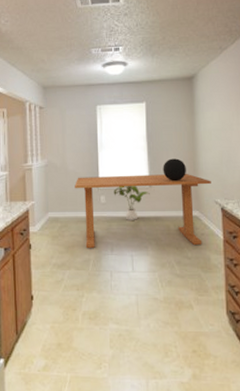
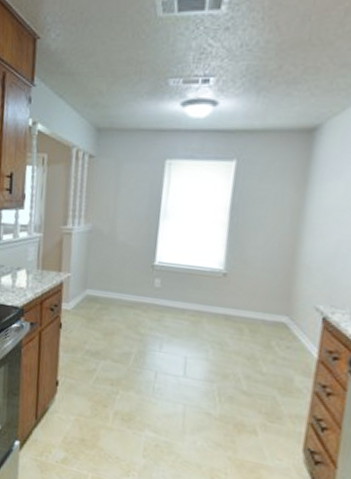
dining table: present [75,173,211,248] -> none [123,251,315,360]
house plant: present [113,186,150,220] -> none [172,269,223,315]
decorative globe: present [163,158,186,182] -> none [245,242,281,274]

